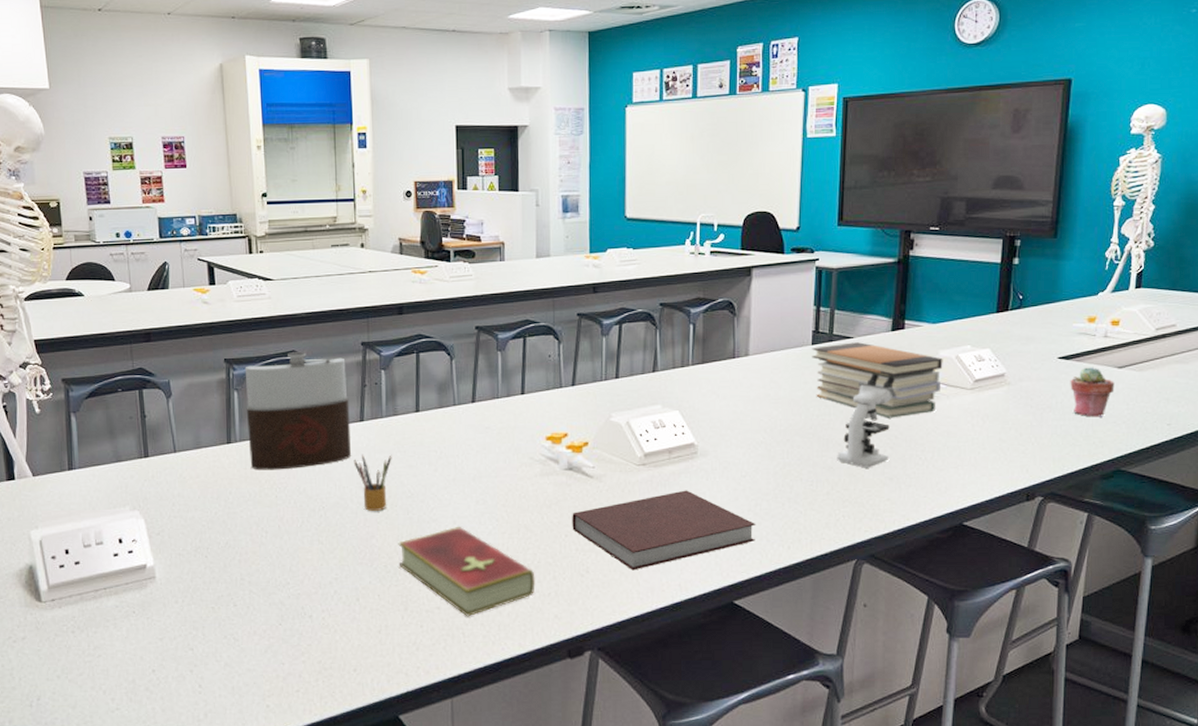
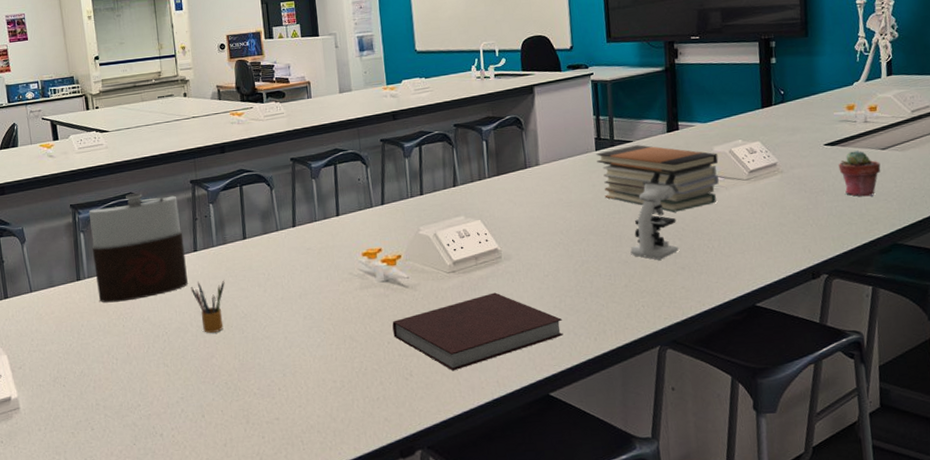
hardcover book: present [398,526,535,617] -> none [236,341,365,426]

